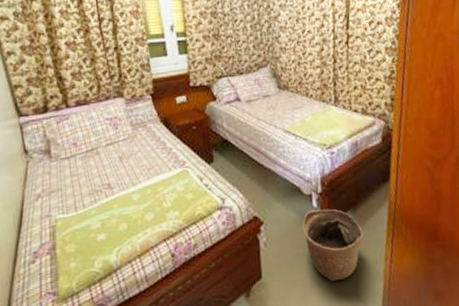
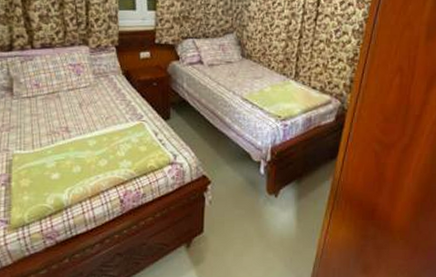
basket: present [302,209,364,282] -> none [248,177,304,244]

